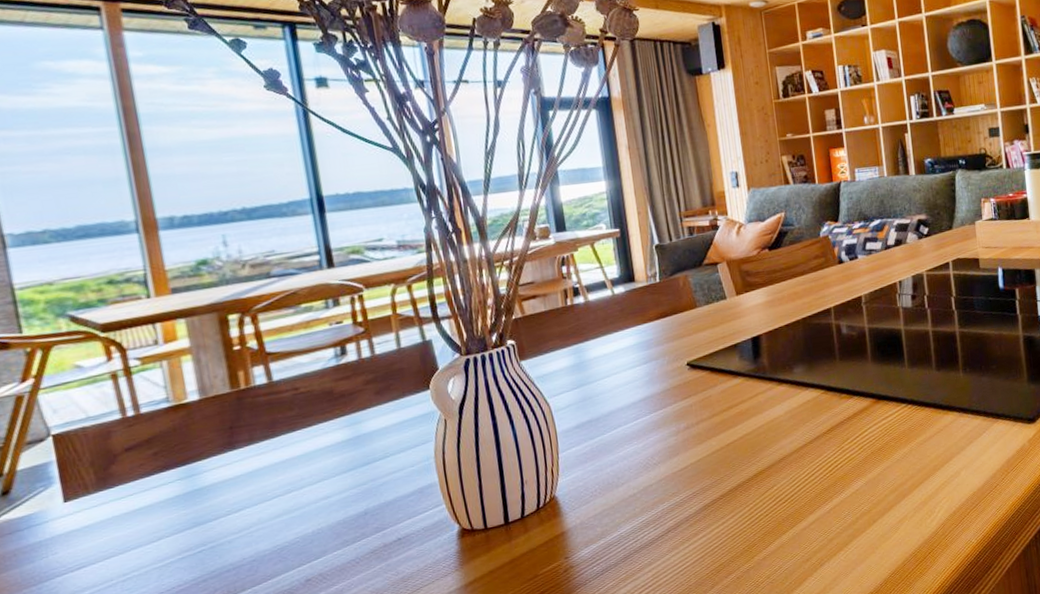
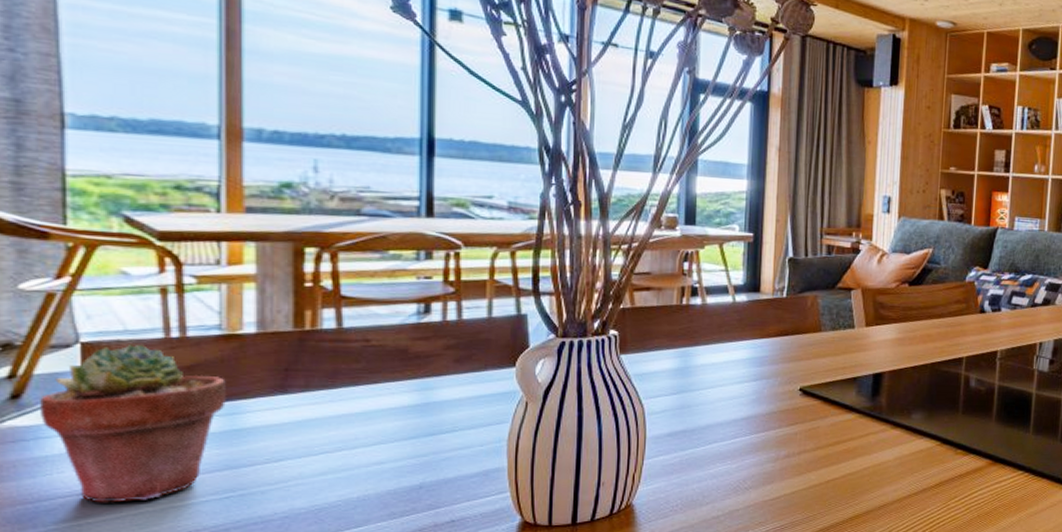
potted succulent: none [26,428,185,576] -> present [40,343,227,503]

